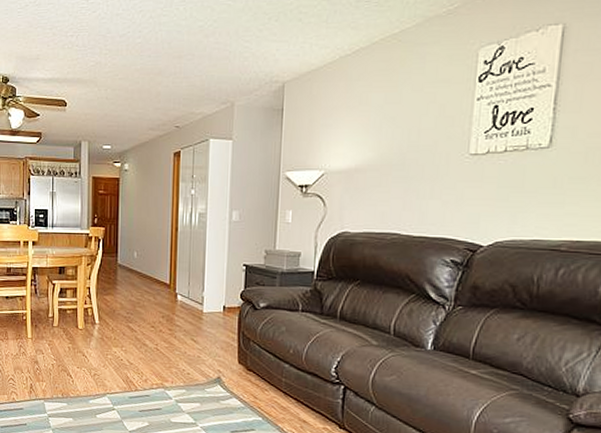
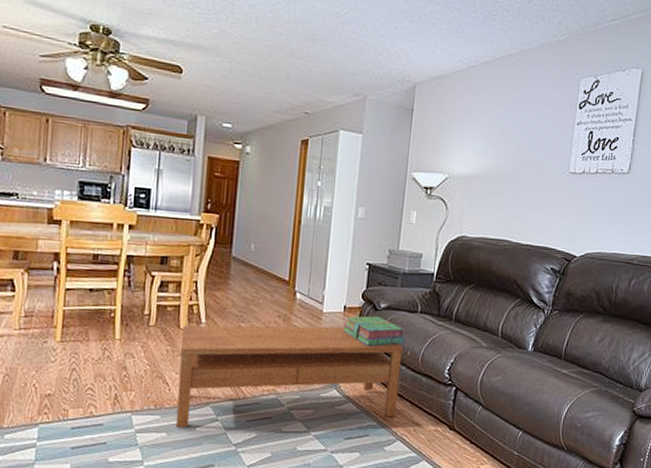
coffee table: none [79,325,286,415] -> present [175,325,404,428]
stack of books: none [223,315,288,345] -> present [343,316,406,347]

